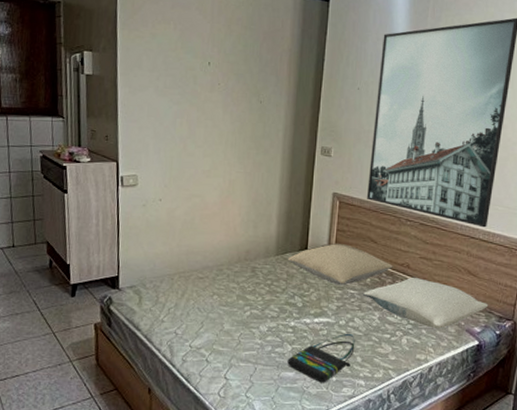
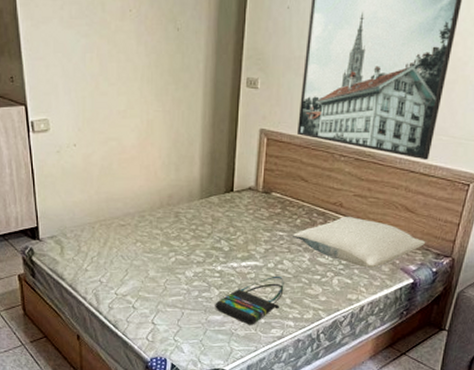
pillow: present [287,244,393,286] -> none [212,184,325,228]

